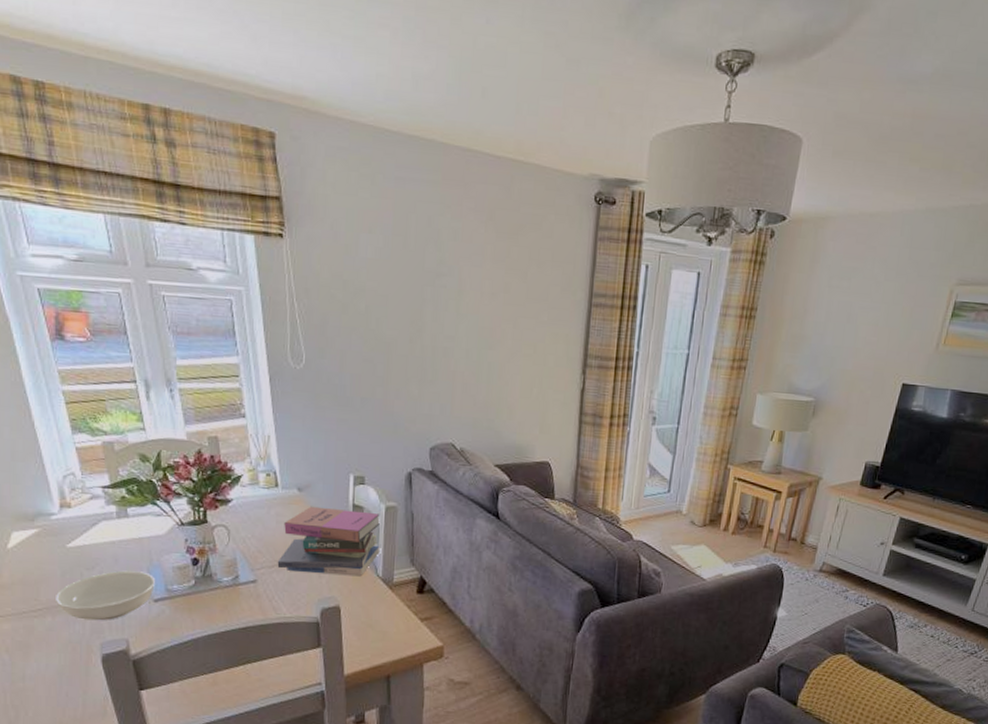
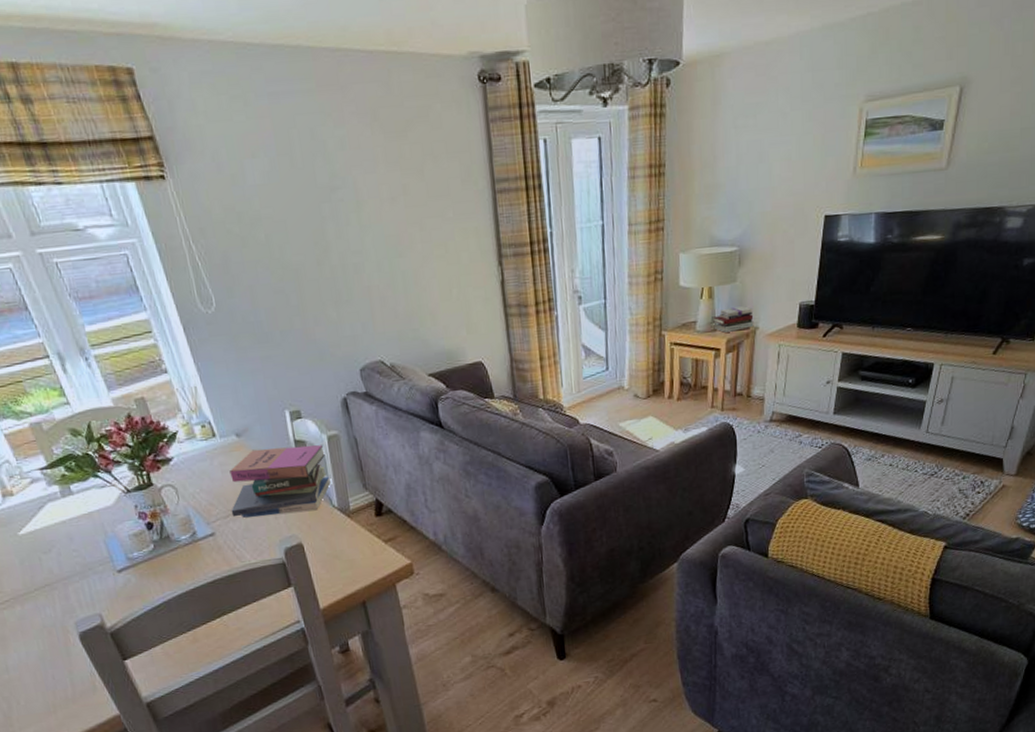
bowl: present [56,570,155,621] -> none [19,545,116,603]
books: none [778,454,819,479] -> present [712,306,754,333]

